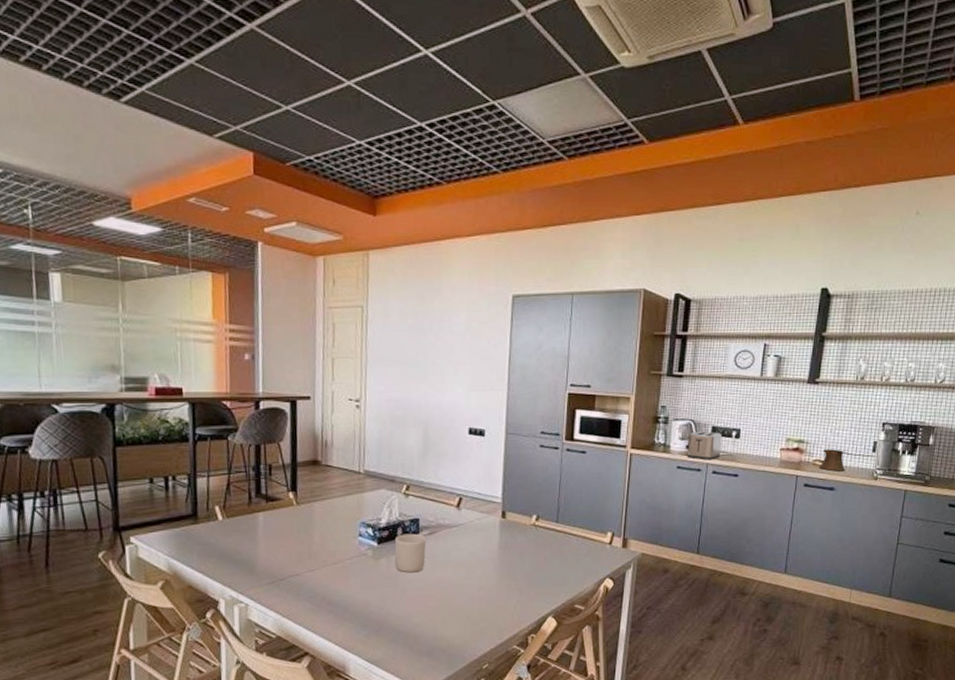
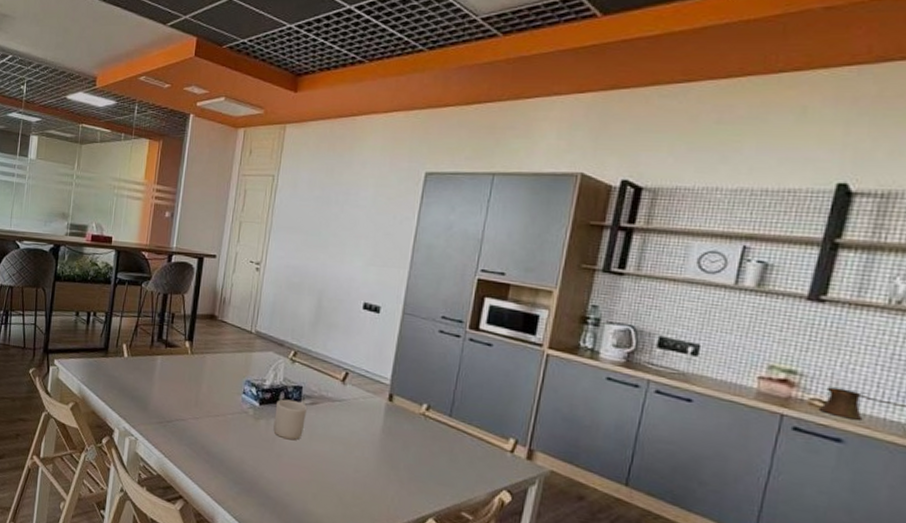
toaster: present [686,431,722,460] -> none [620,339,673,377]

